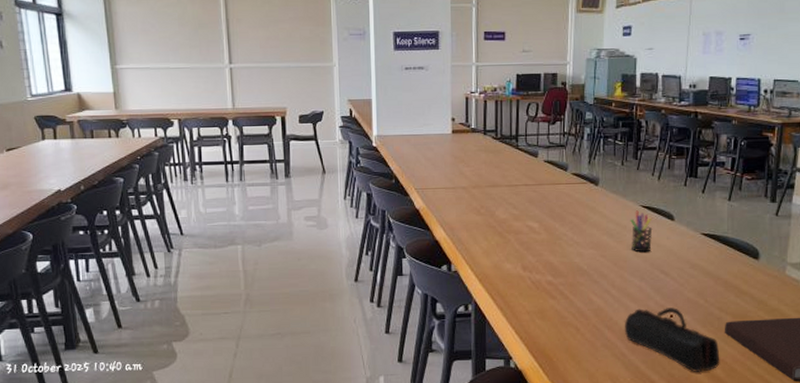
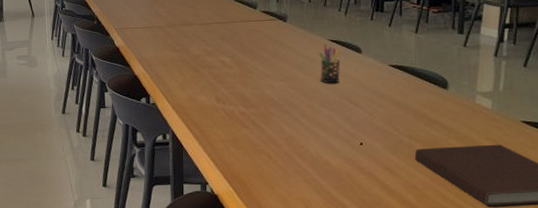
pencil case: present [624,306,720,372] -> none [315,135,411,197]

